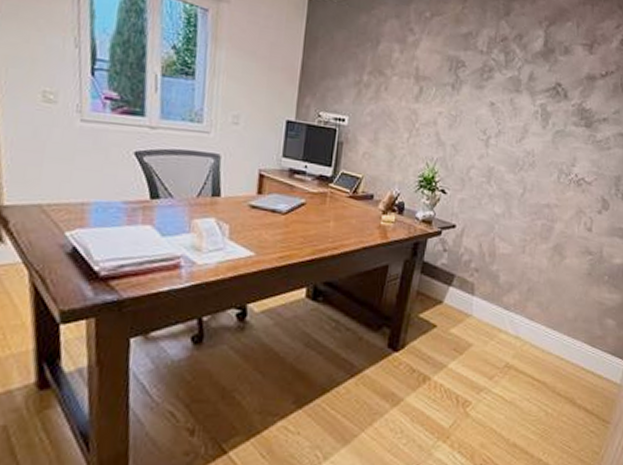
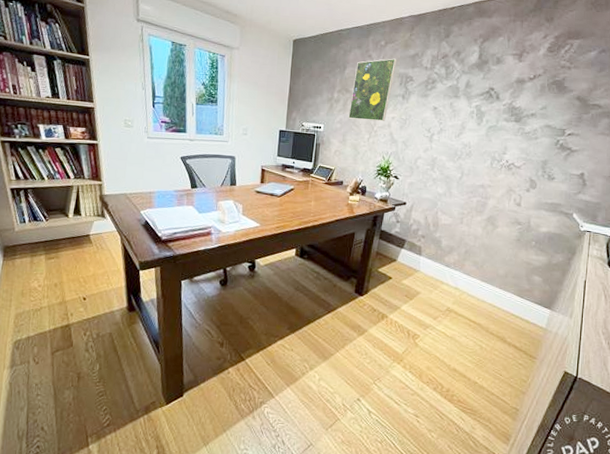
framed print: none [382,35,446,118] -> present [348,58,398,122]

